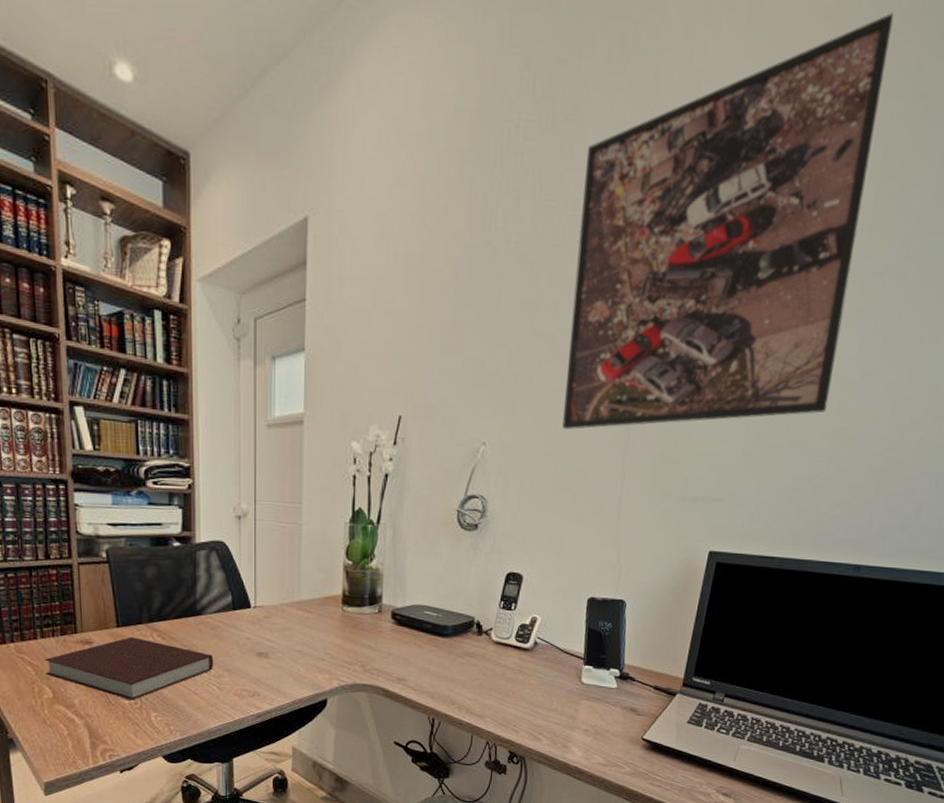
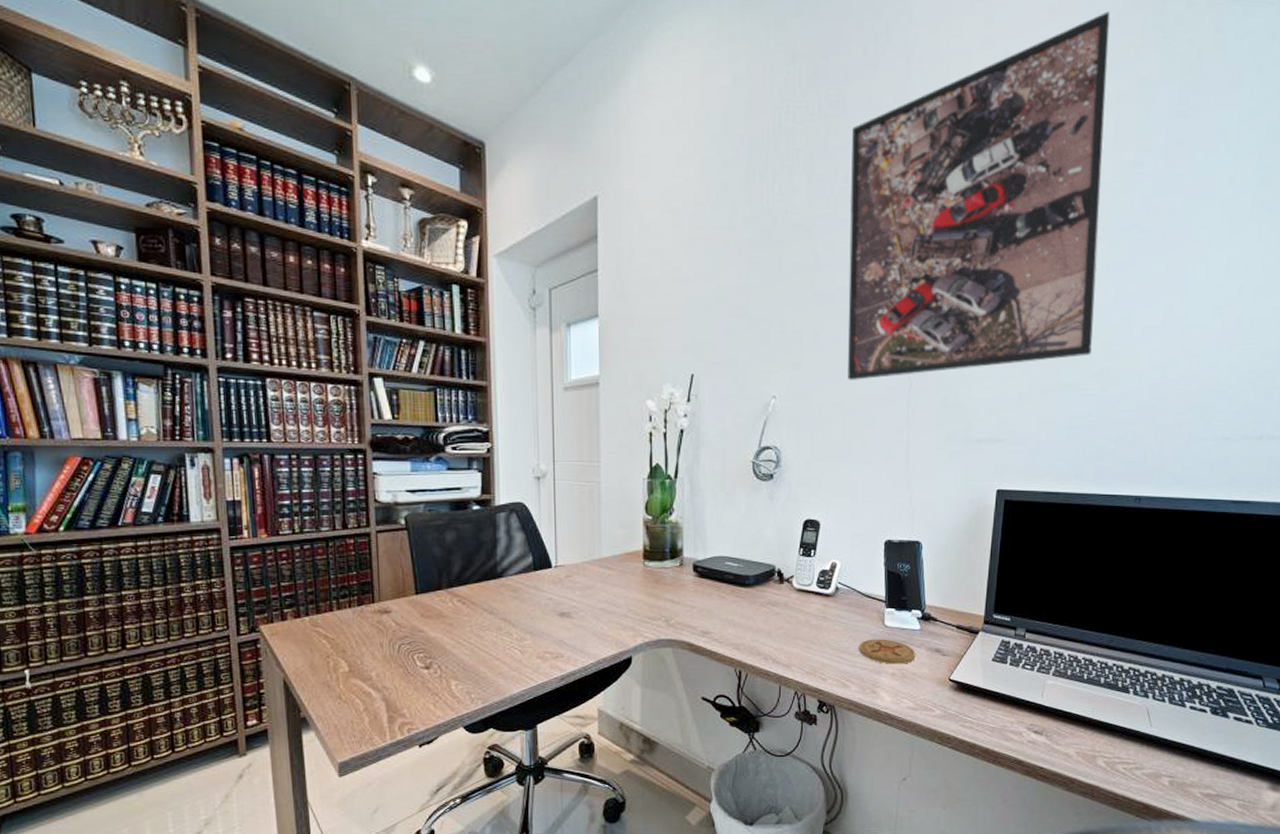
notebook: present [45,637,214,700] -> none [341,604,516,669]
coaster: none [553,695,611,721] -> present [858,639,916,664]

